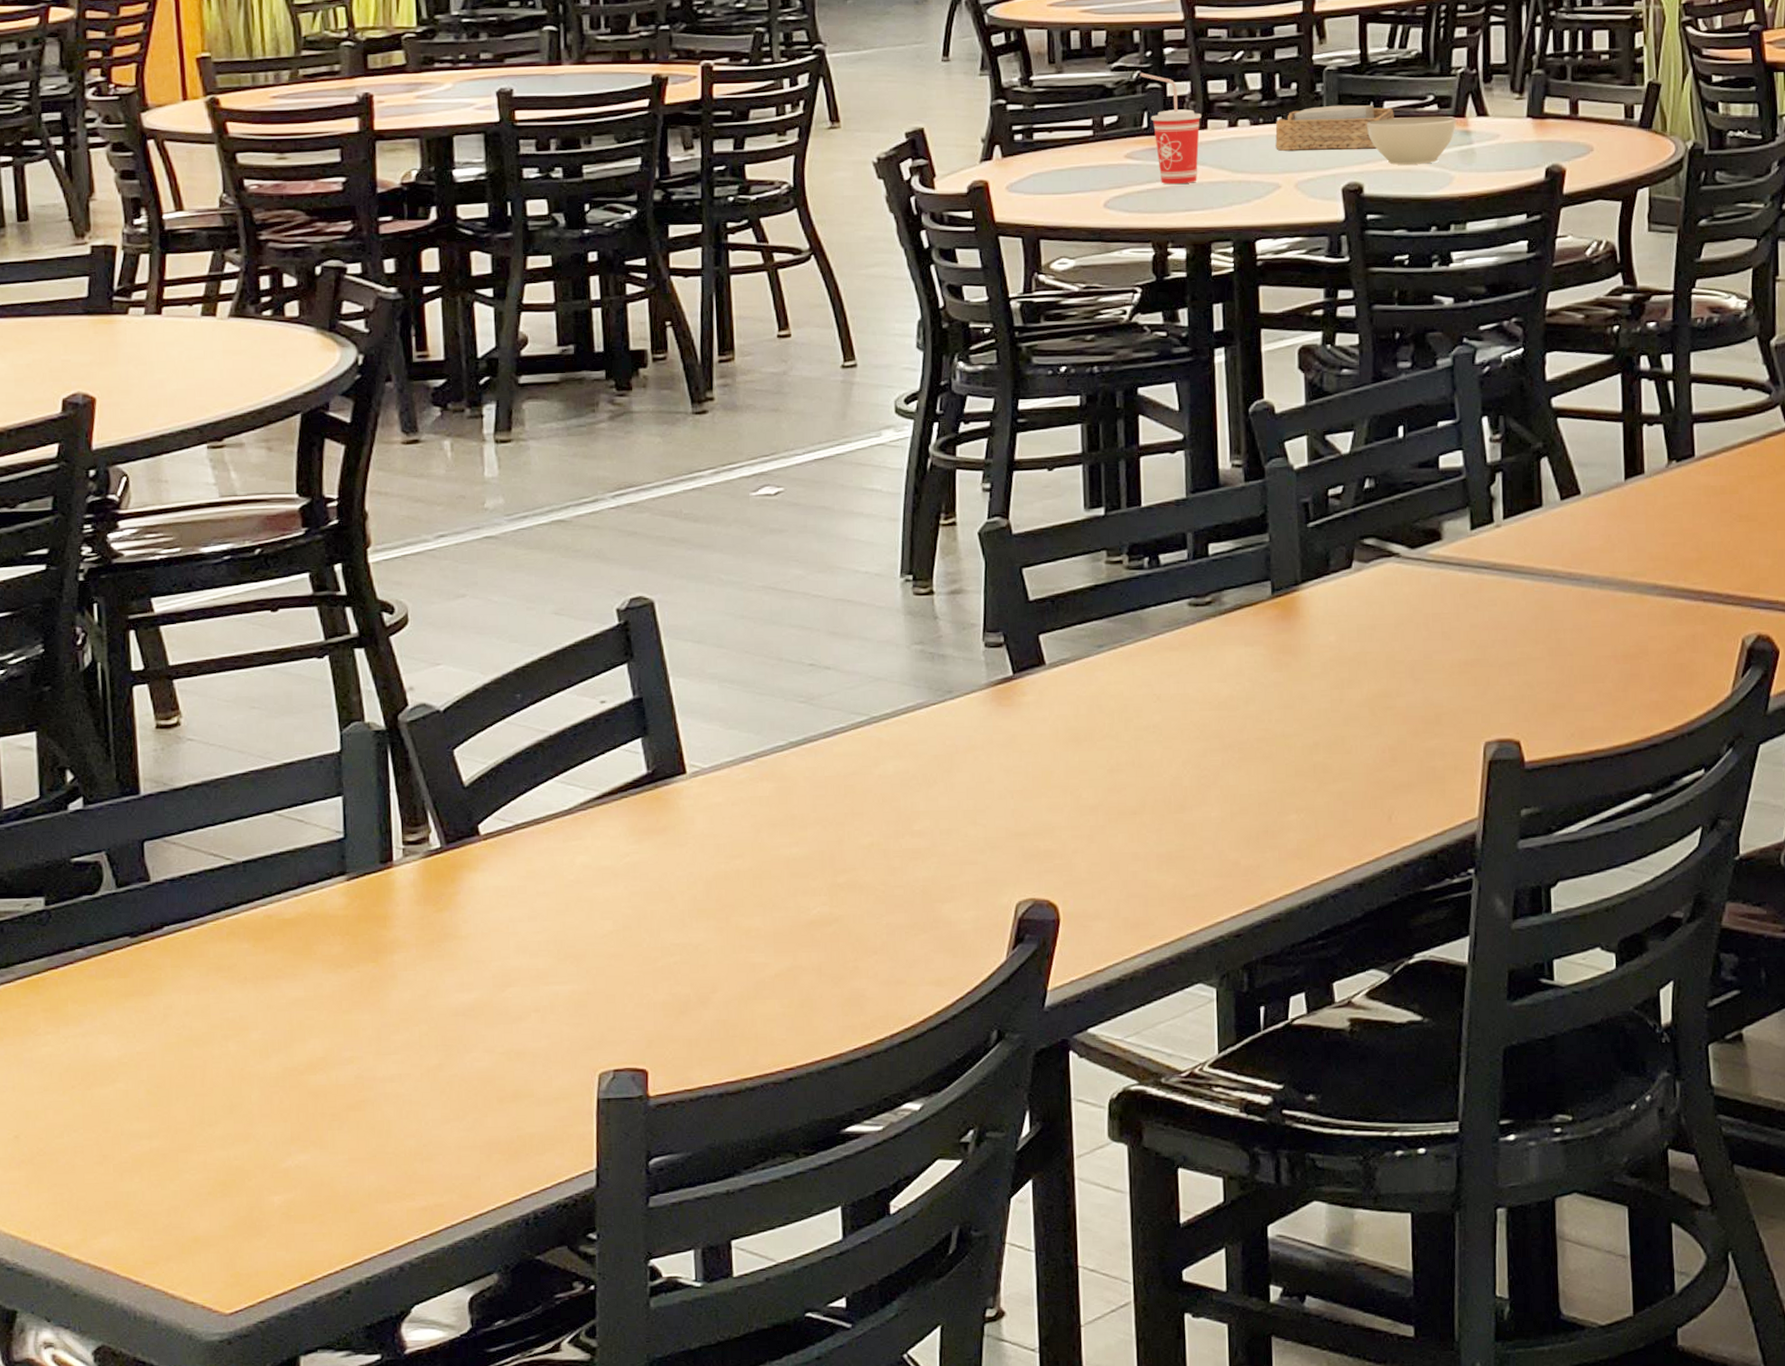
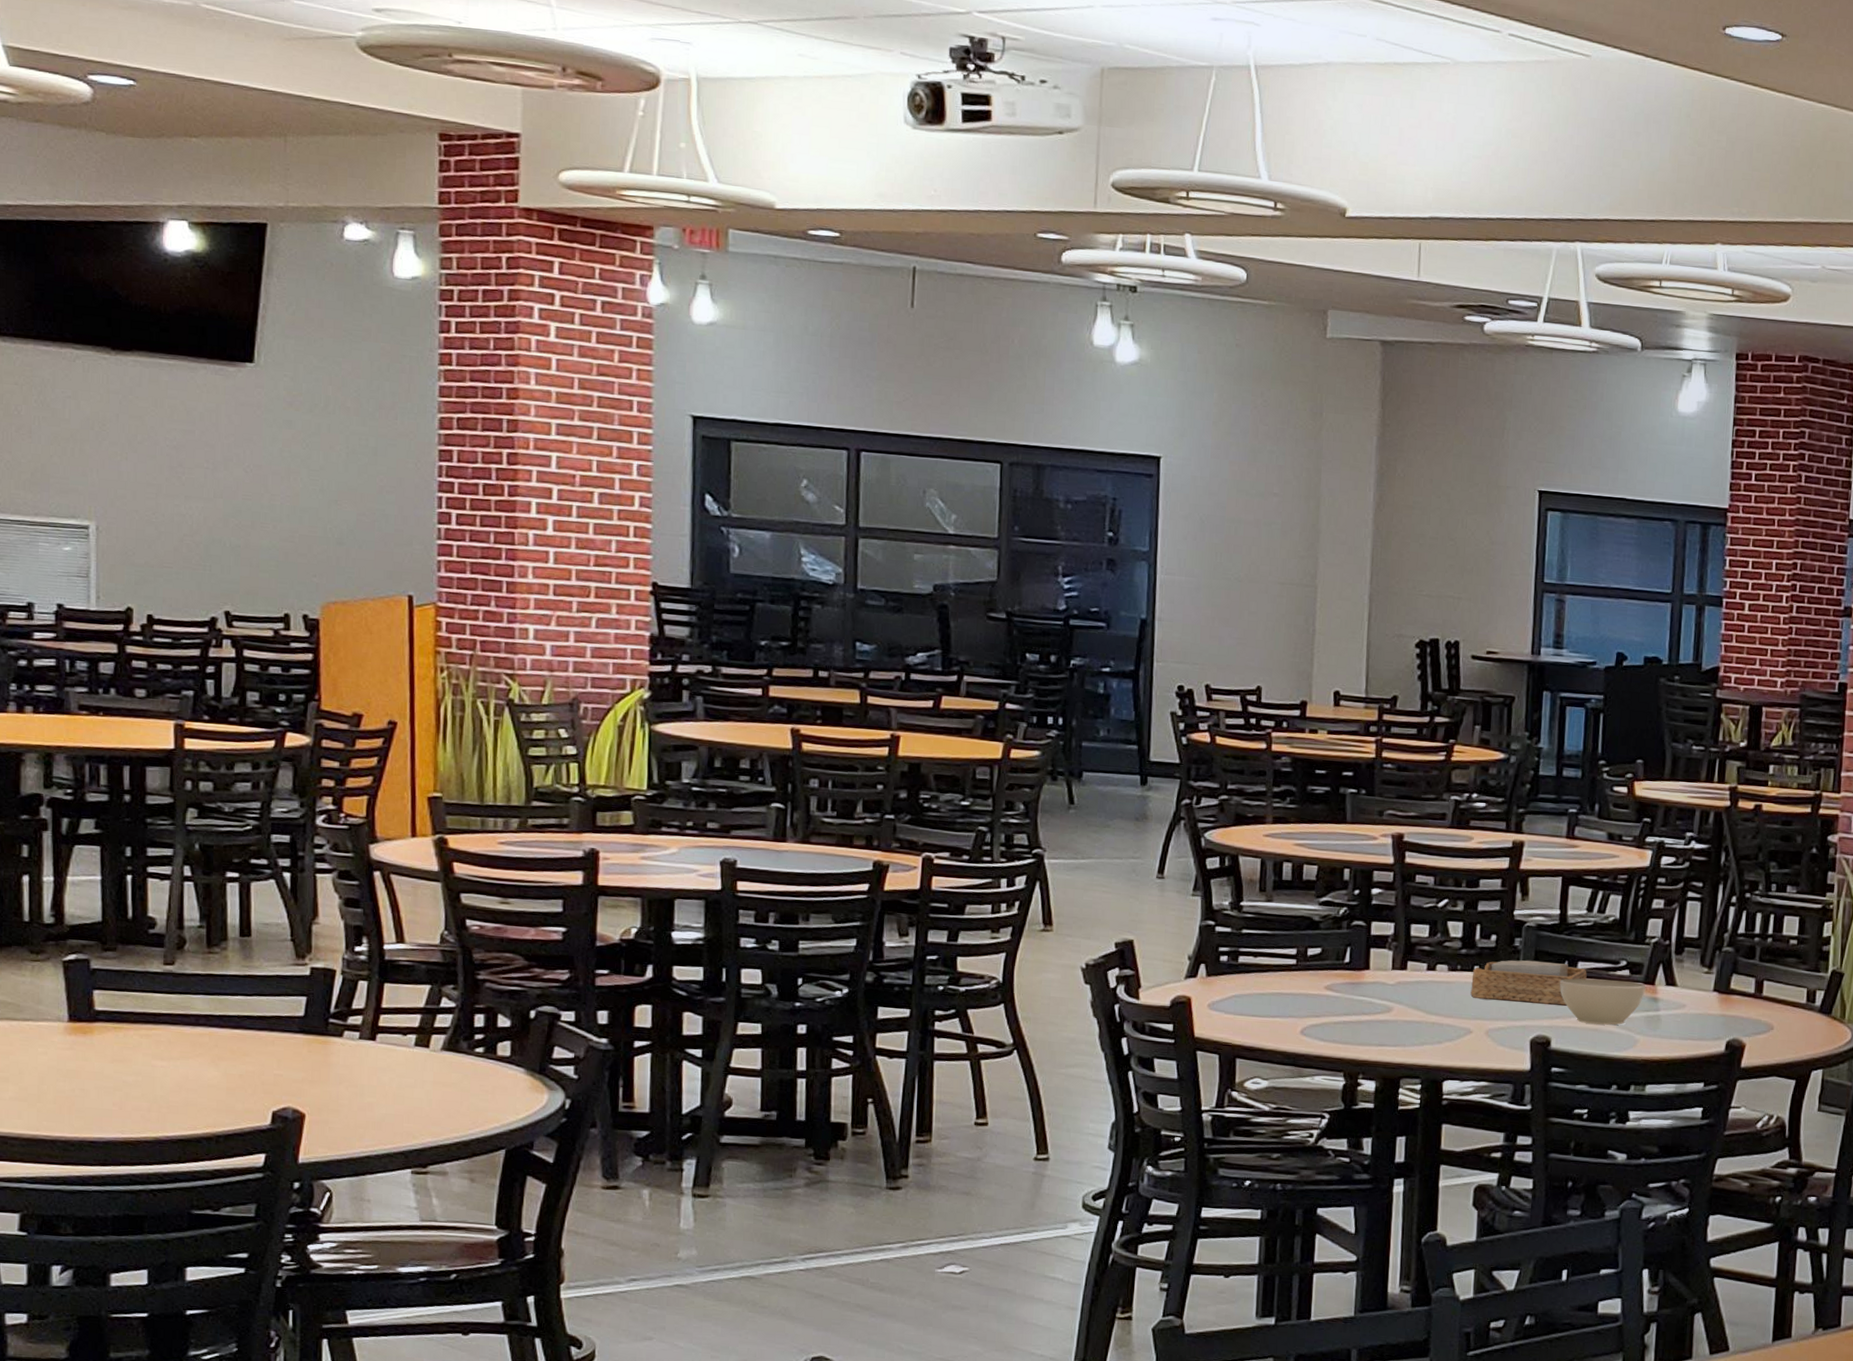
beverage cup: present [1140,72,1202,185] -> none [1346,909,1402,1020]

